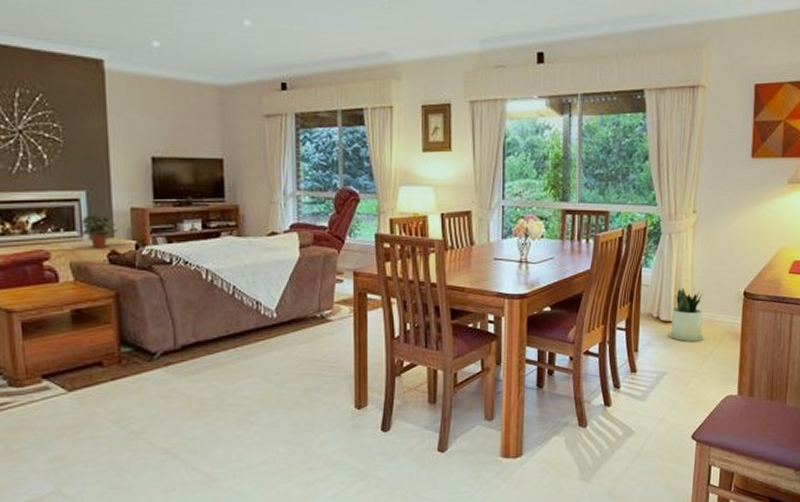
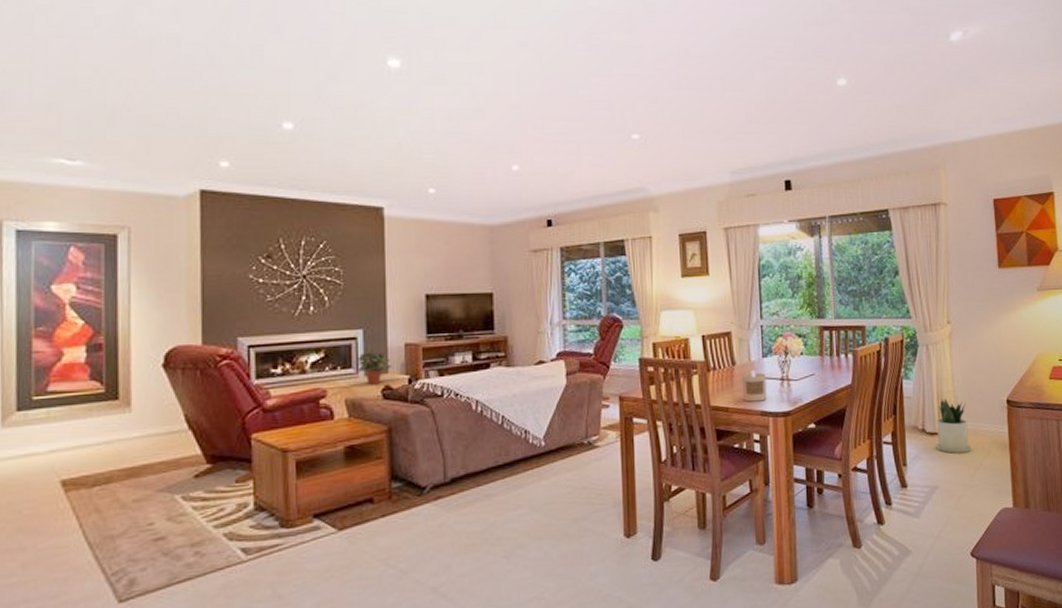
candle: none [479,250,504,283] -> present [741,369,767,402]

